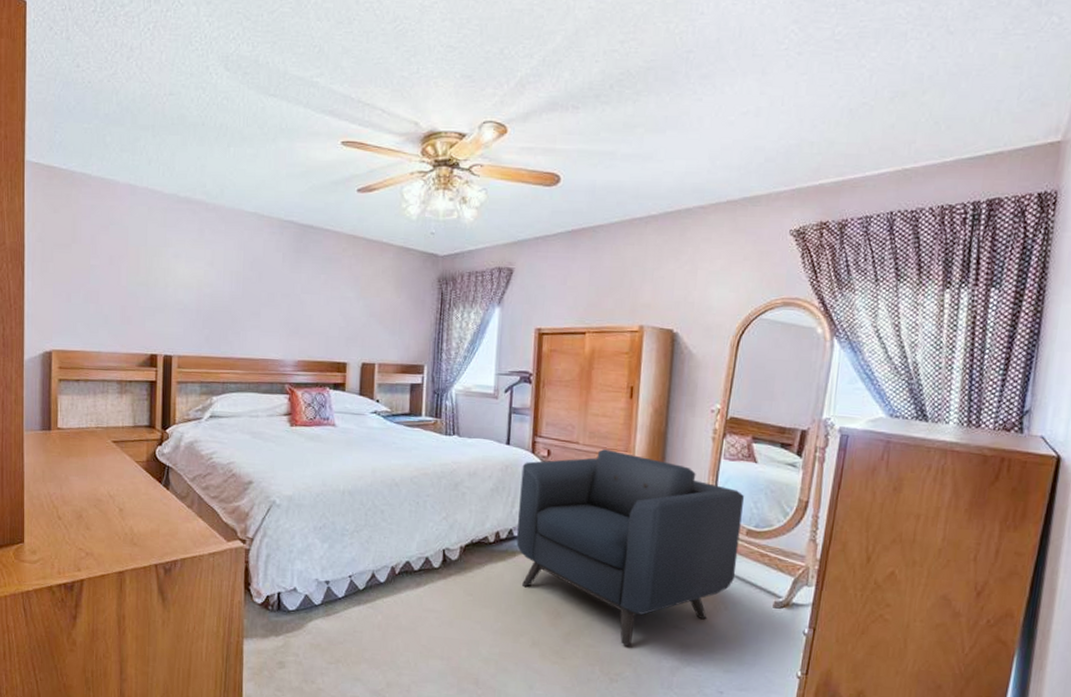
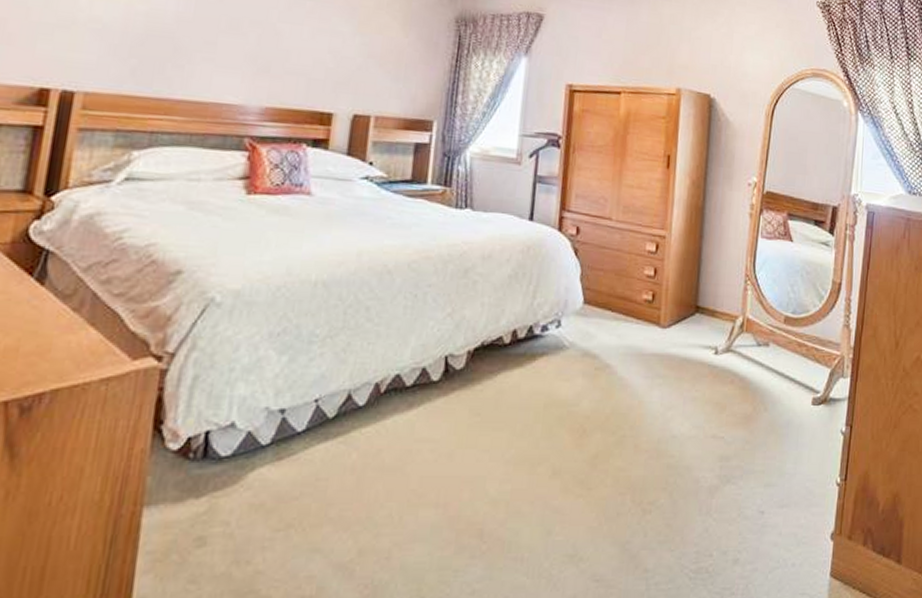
armchair: present [516,449,745,646] -> none [536,226,782,466]

